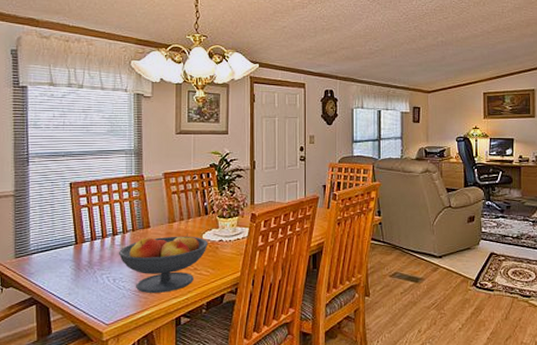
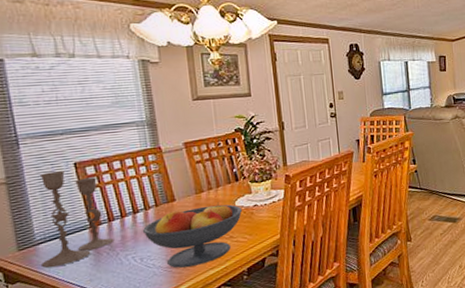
candlestick: none [32,189,94,277] -> present [39,171,114,268]

